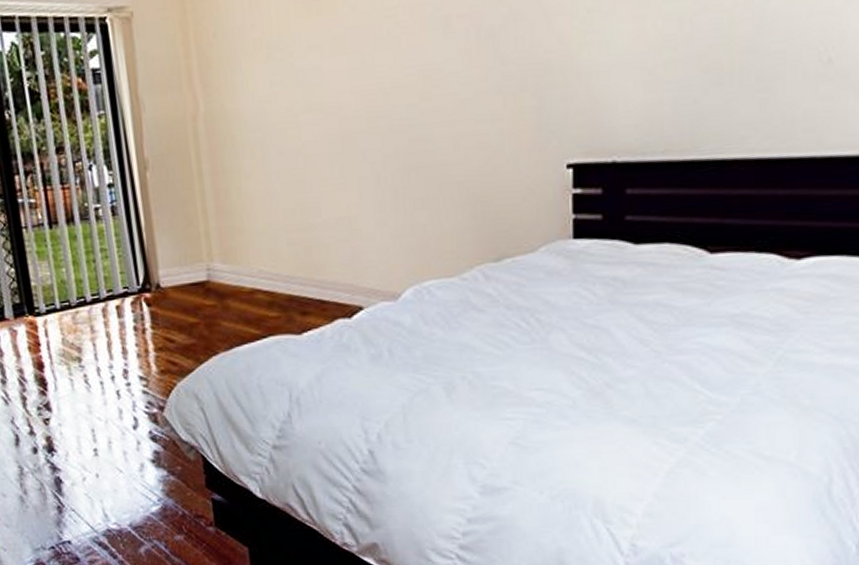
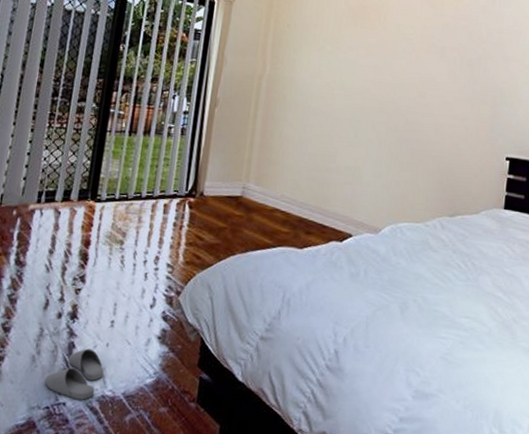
slippers: none [41,482,103,536] -> present [44,348,104,400]

